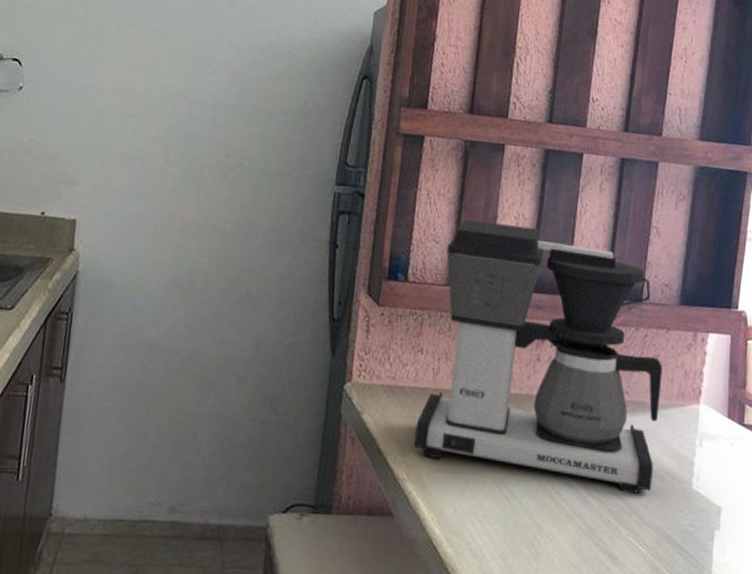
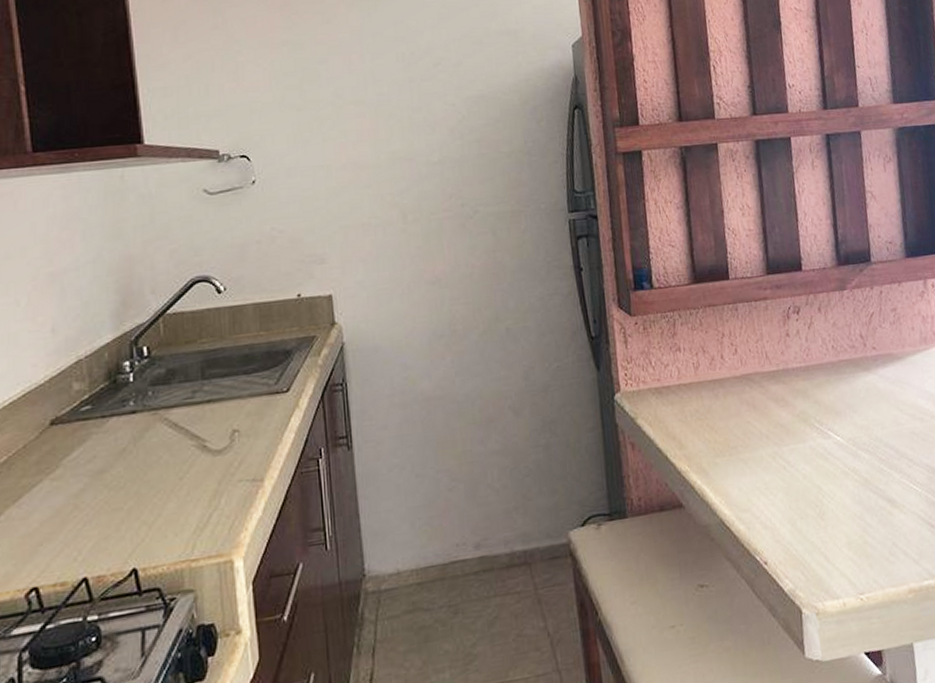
coffee maker: present [414,219,663,495] -> none [683,214,914,447]

